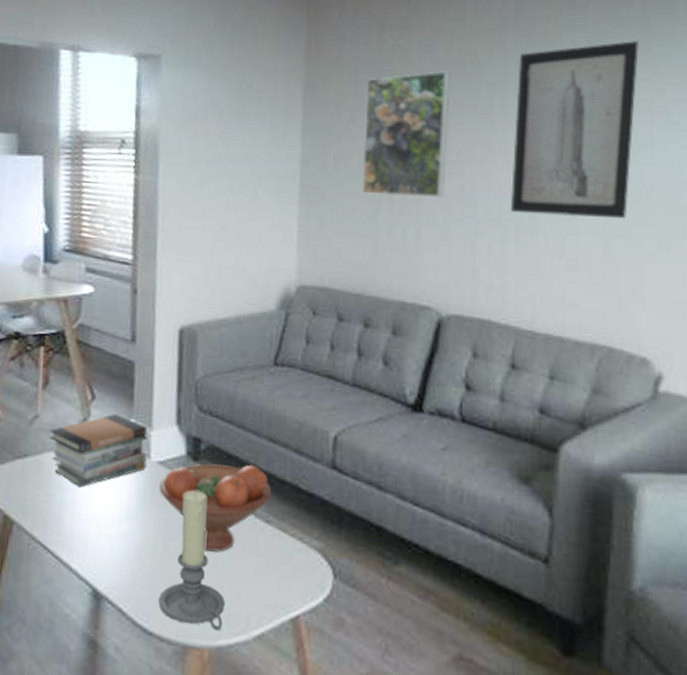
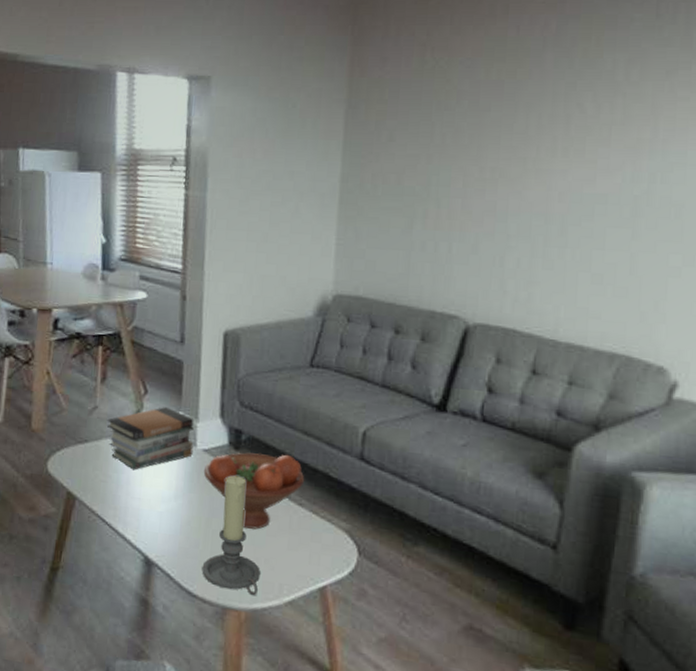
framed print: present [361,70,451,197] -> none [397,90,489,213]
wall art: present [510,41,639,219] -> none [539,60,679,236]

